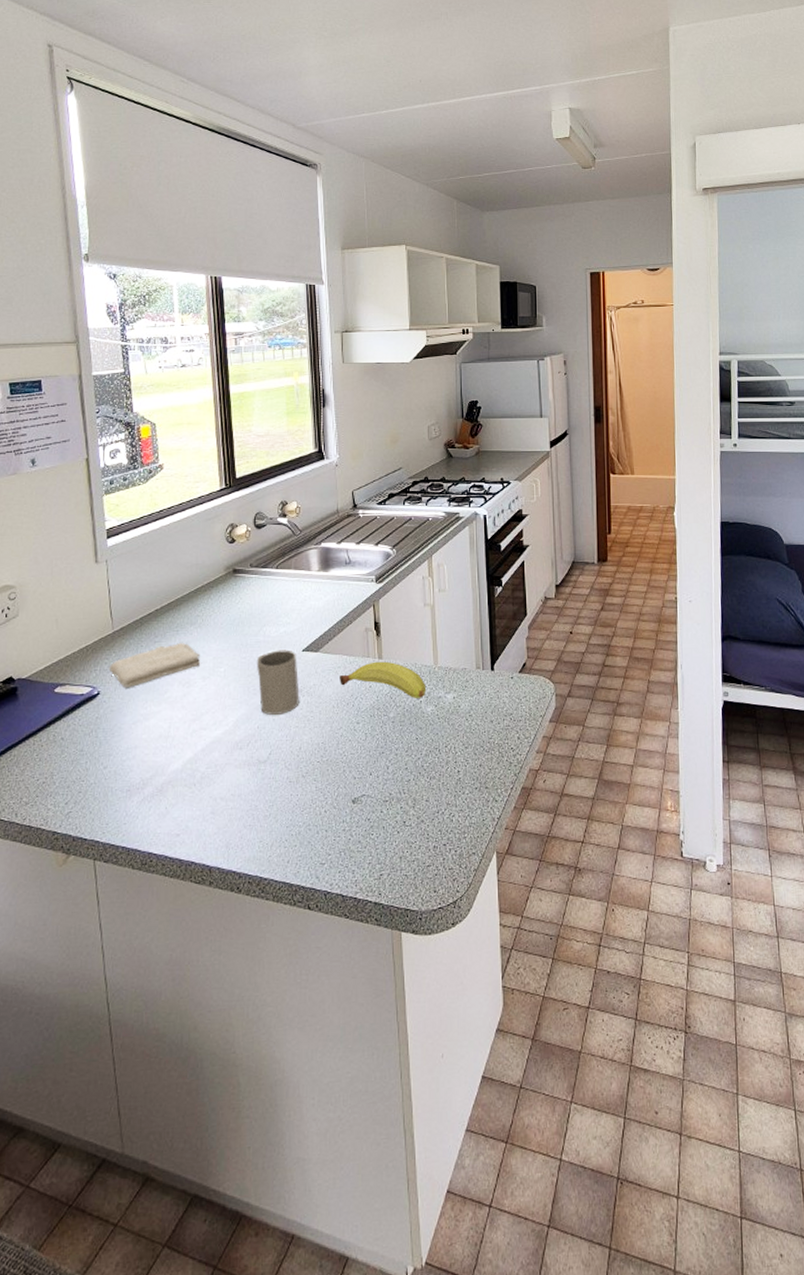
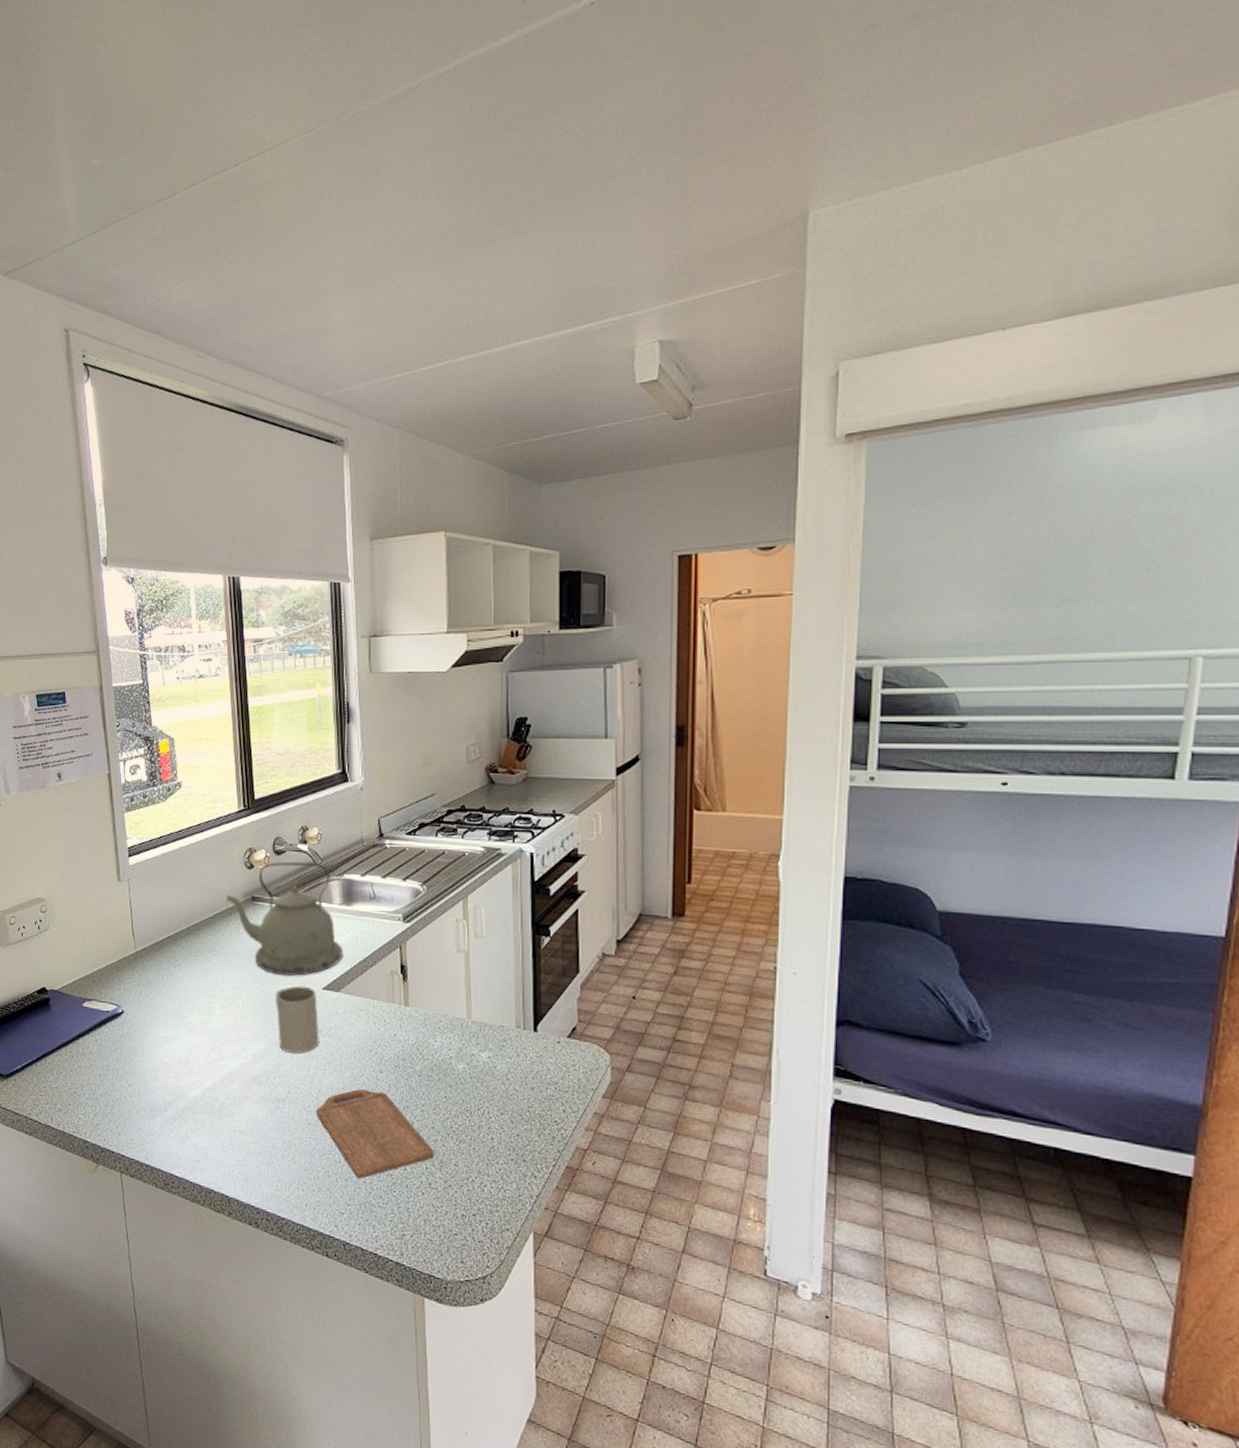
washcloth: present [109,642,200,687] -> none [132,968,219,1009]
kettle: none [208,533,321,642] -> present [227,861,343,977]
cutting board: none [297,741,408,828] -> present [316,1089,434,1179]
fruit: present [340,661,425,698] -> none [362,1008,457,1053]

